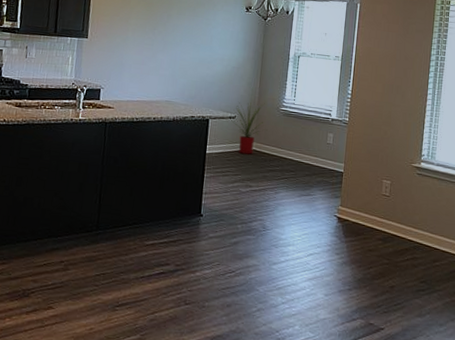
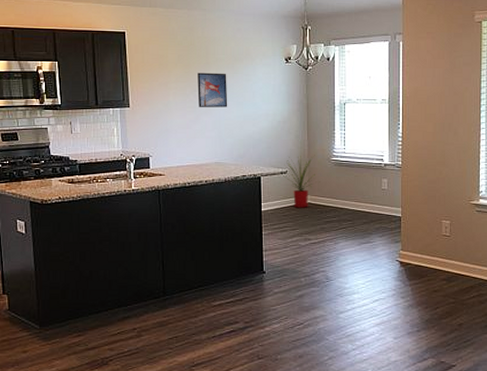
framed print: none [156,12,188,48] -> present [197,72,228,108]

